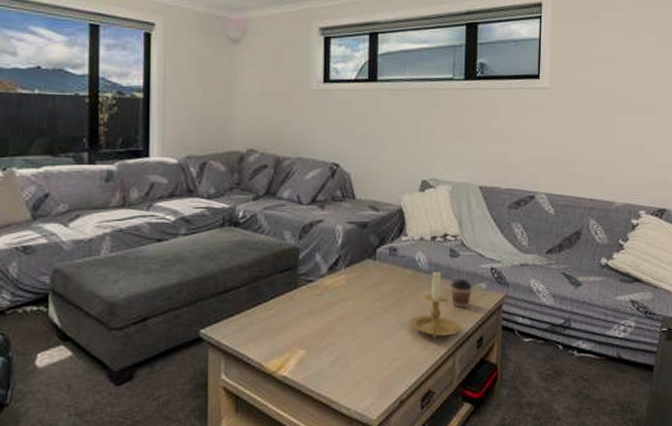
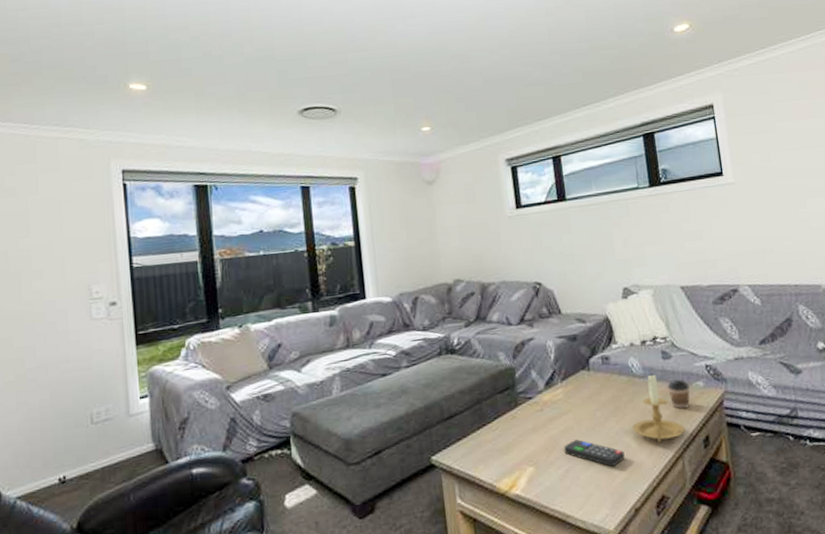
remote control: none [338,328,398,357] -> present [563,439,625,467]

